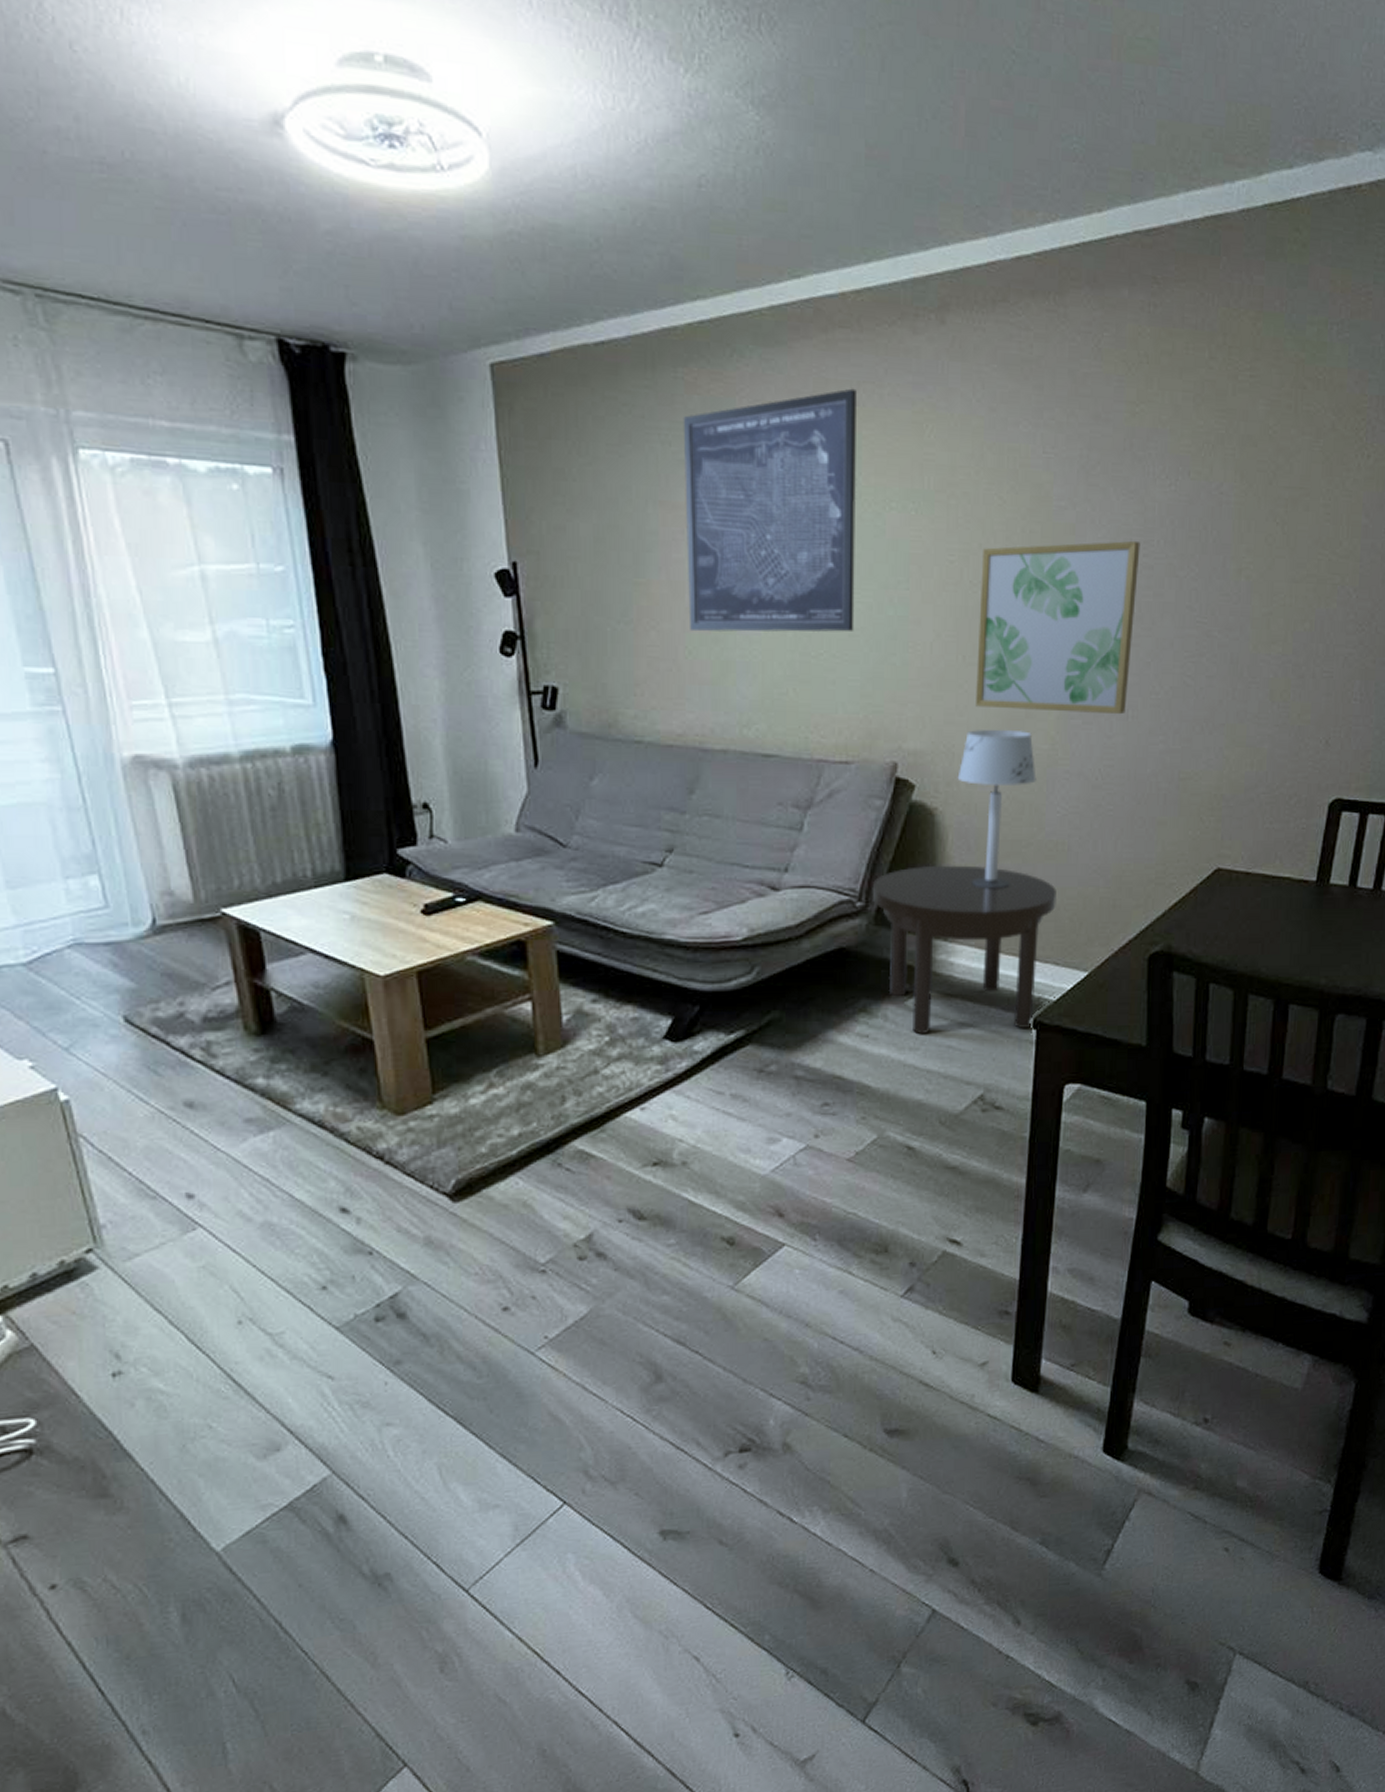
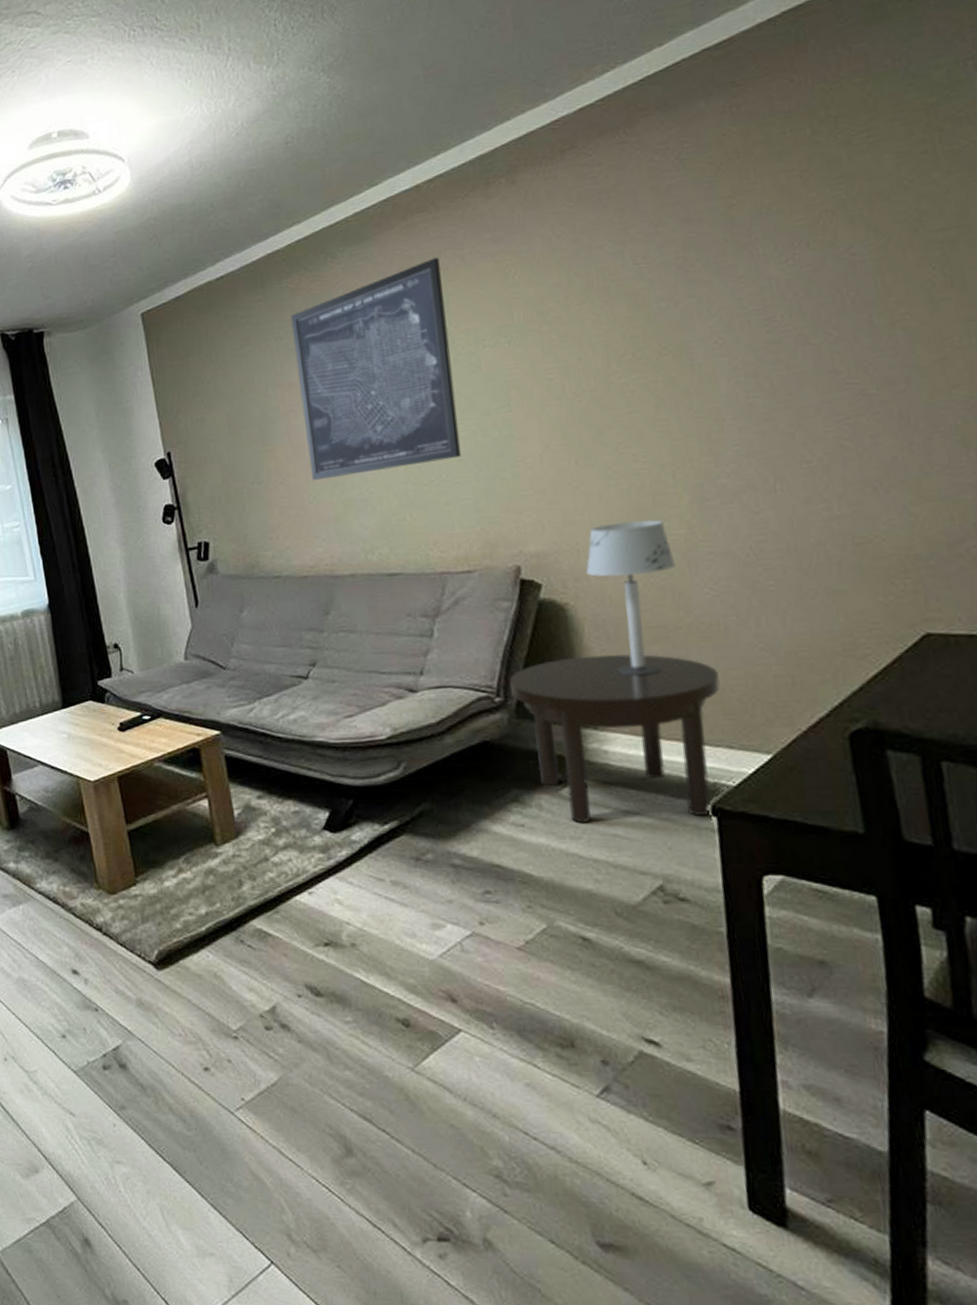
wall art: present [976,540,1141,715] -> none [582,320,772,504]

